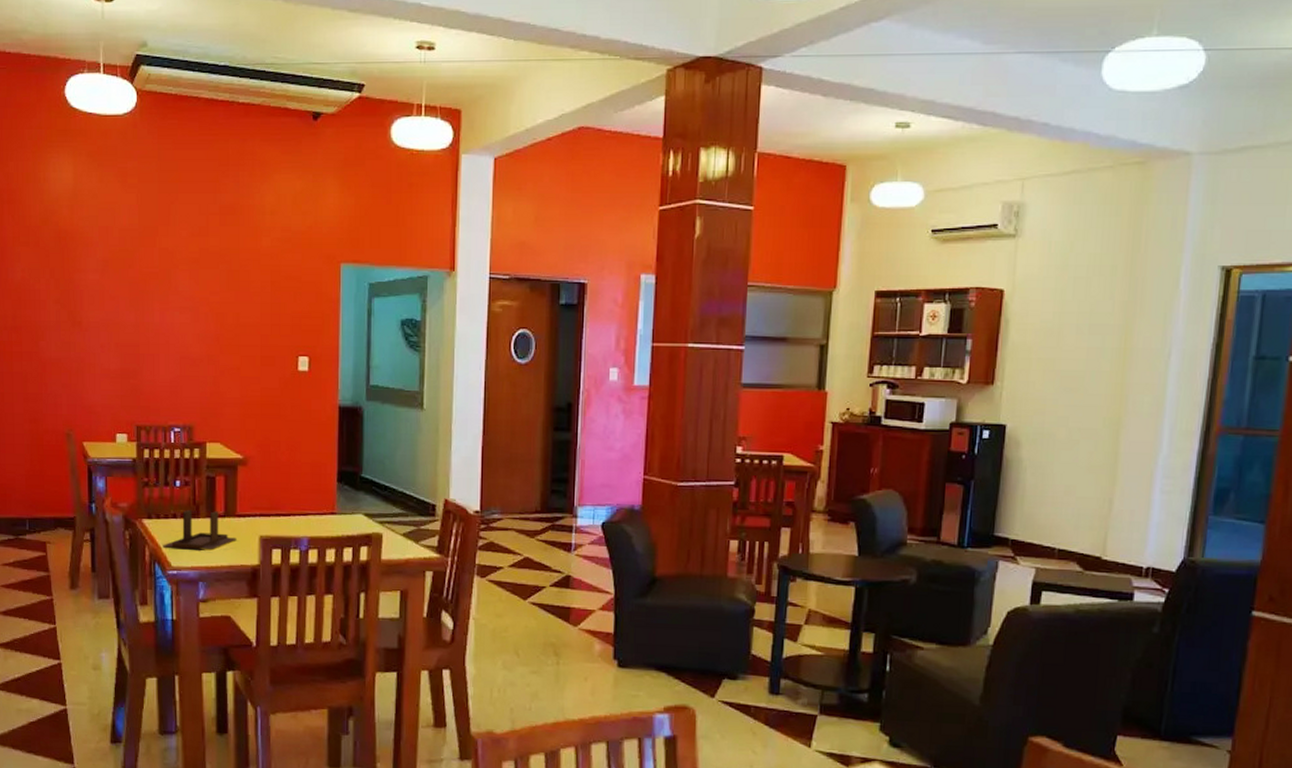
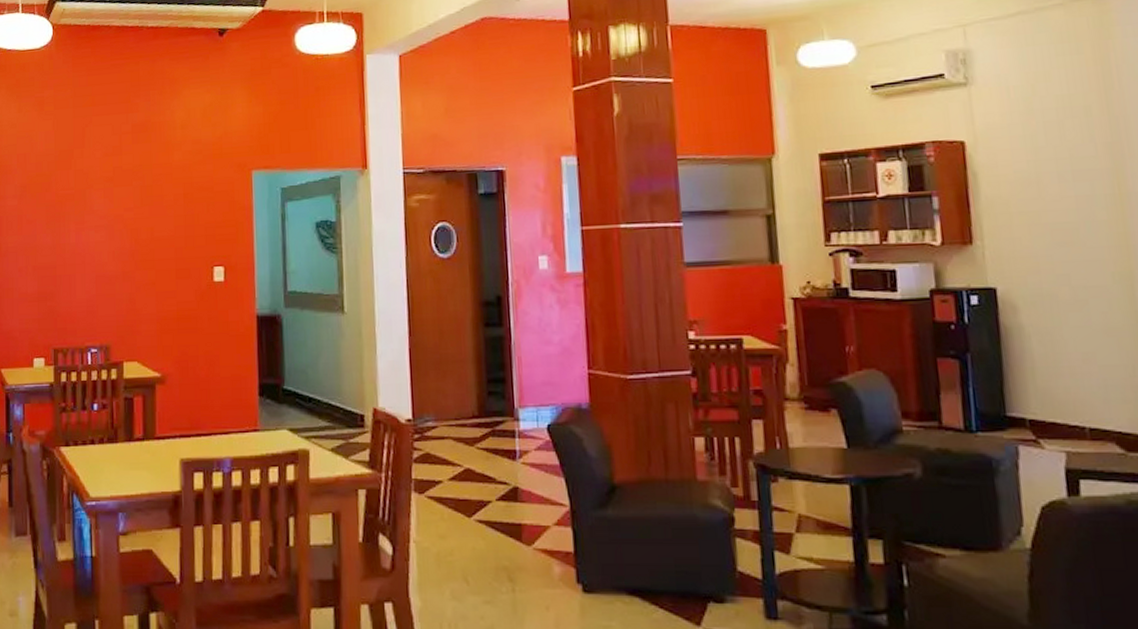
napkin holder: present [163,510,237,551] -> none [81,434,157,478]

